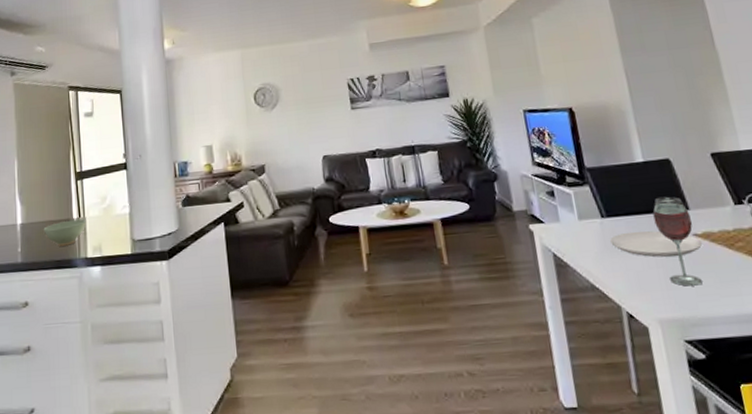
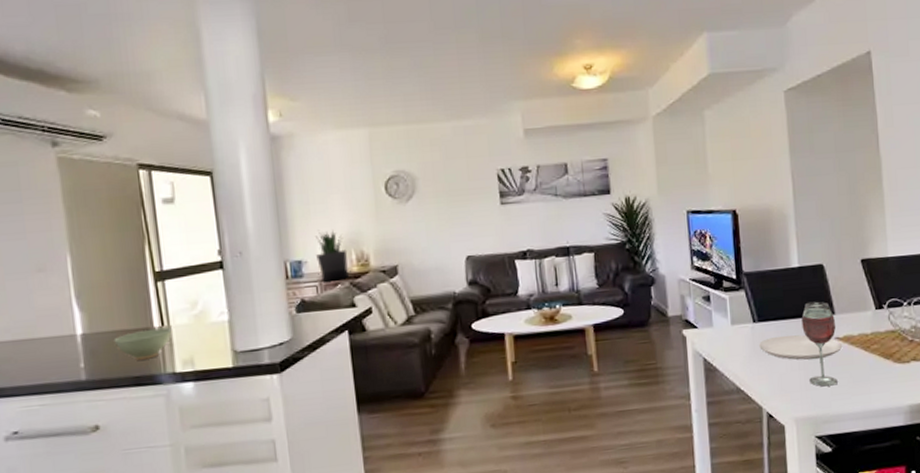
planter: none [199,135,225,180] -> present [316,229,349,282]

